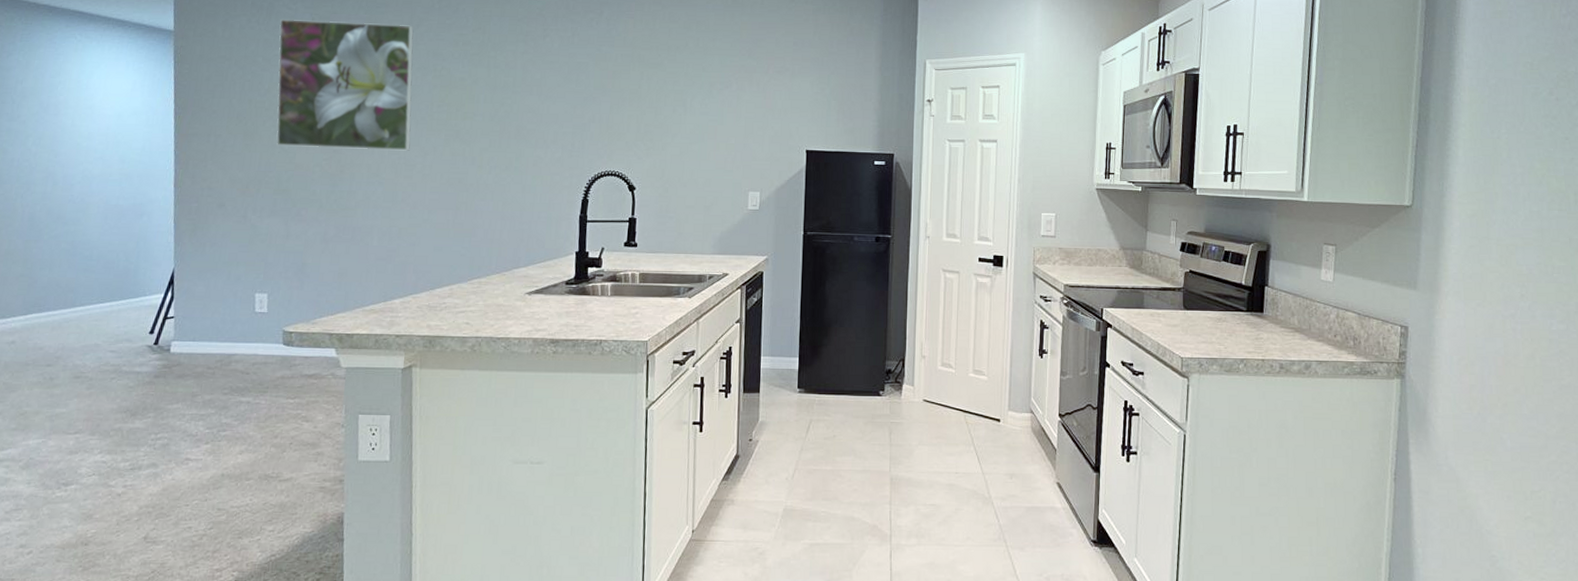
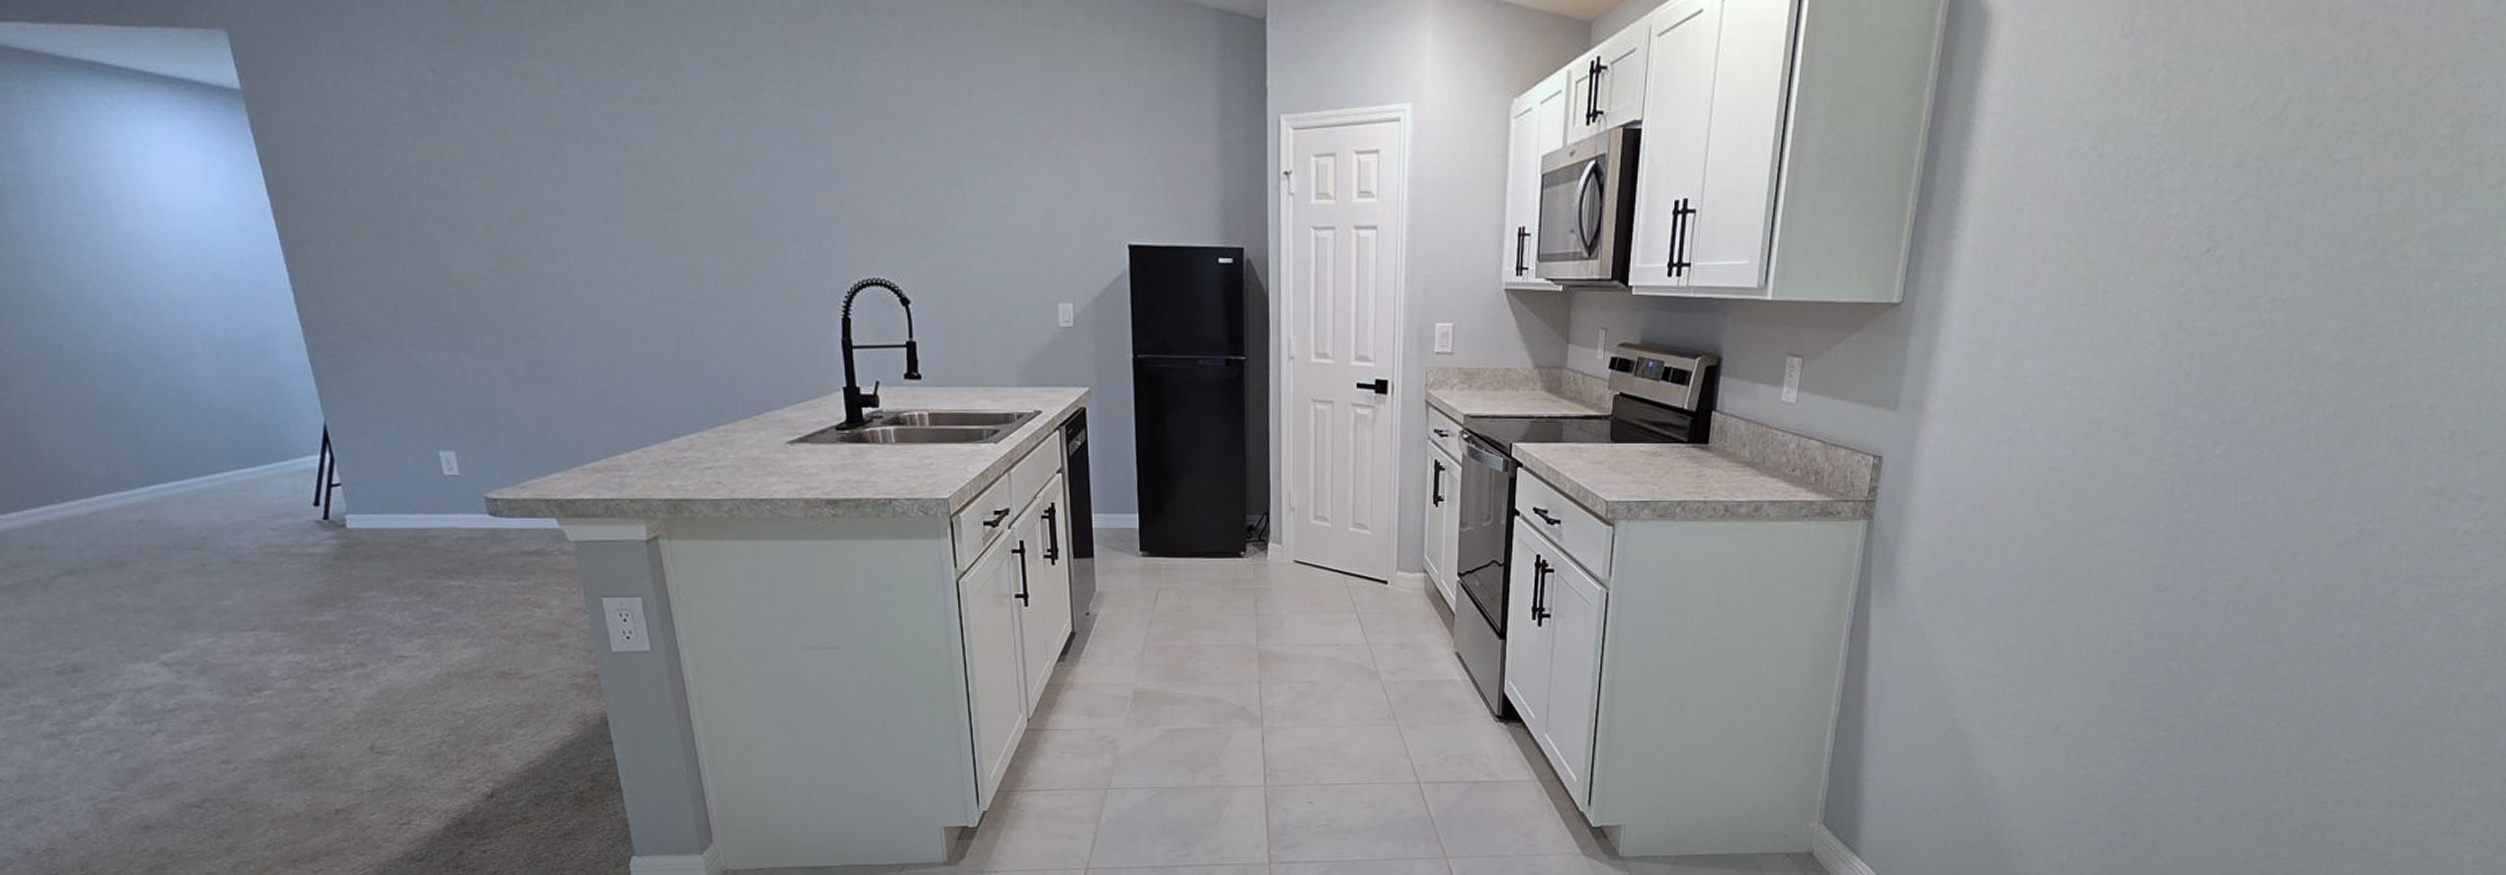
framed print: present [276,19,414,151] -> none [387,69,603,257]

